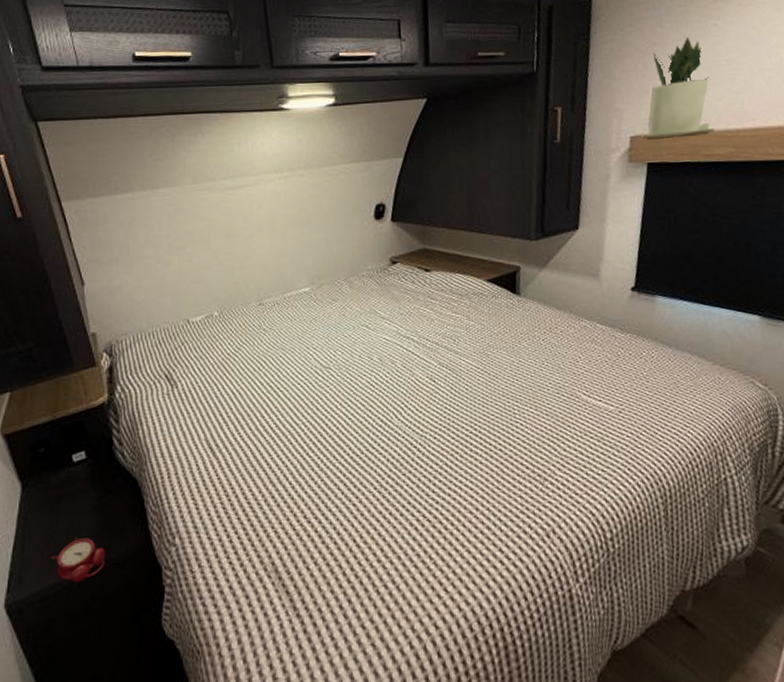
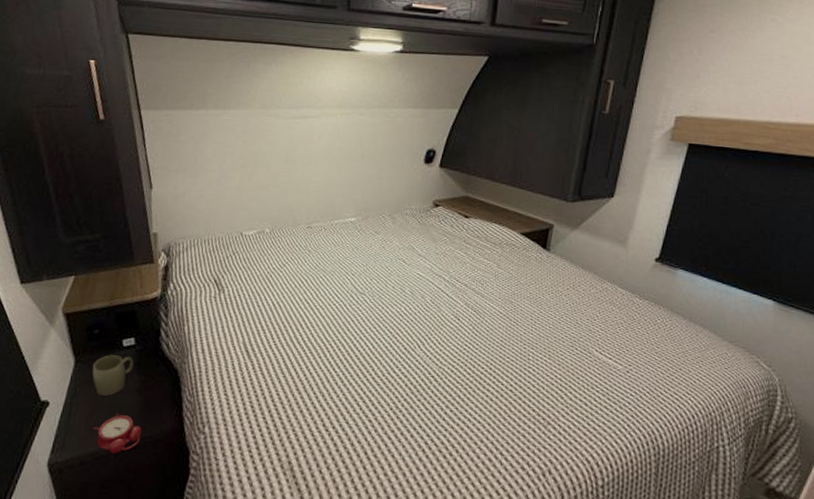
mug: none [43,472,88,520] -> present [92,355,134,396]
planter: present [642,37,717,140] -> none [687,29,761,124]

